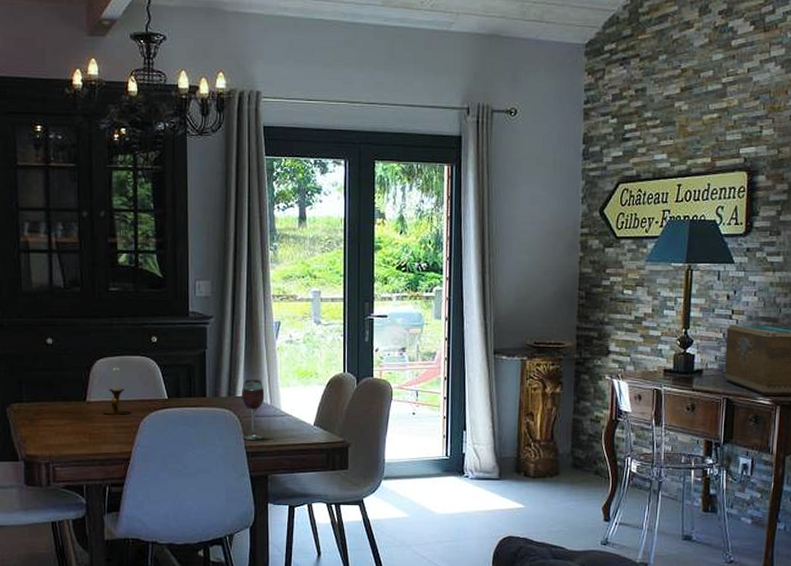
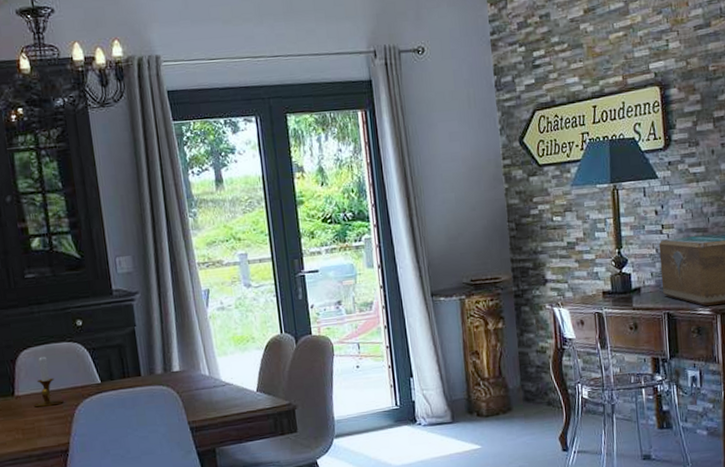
wineglass: present [242,379,265,440] -> none [177,351,205,415]

